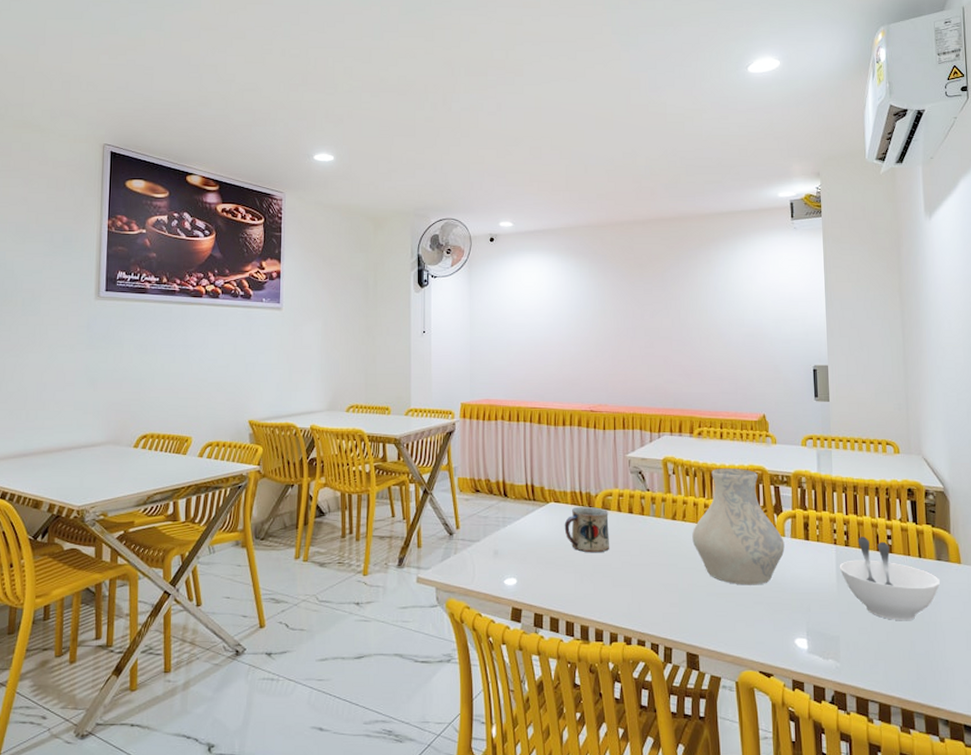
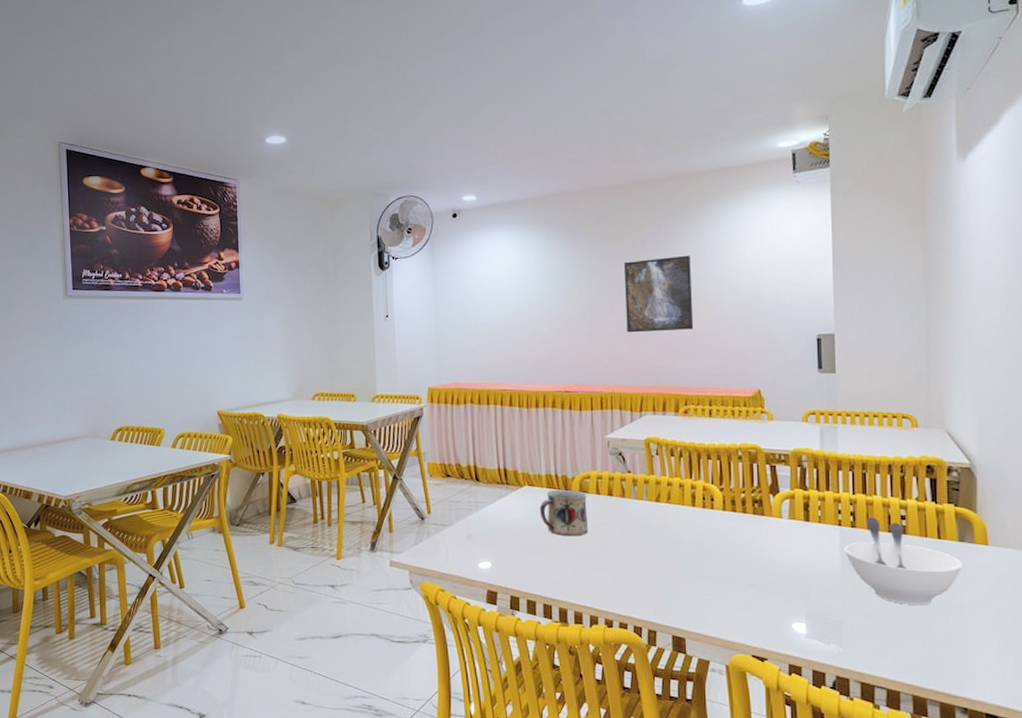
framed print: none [645,288,707,358] -> present [623,255,694,333]
vase: present [692,468,785,585] -> none [678,447,782,569]

